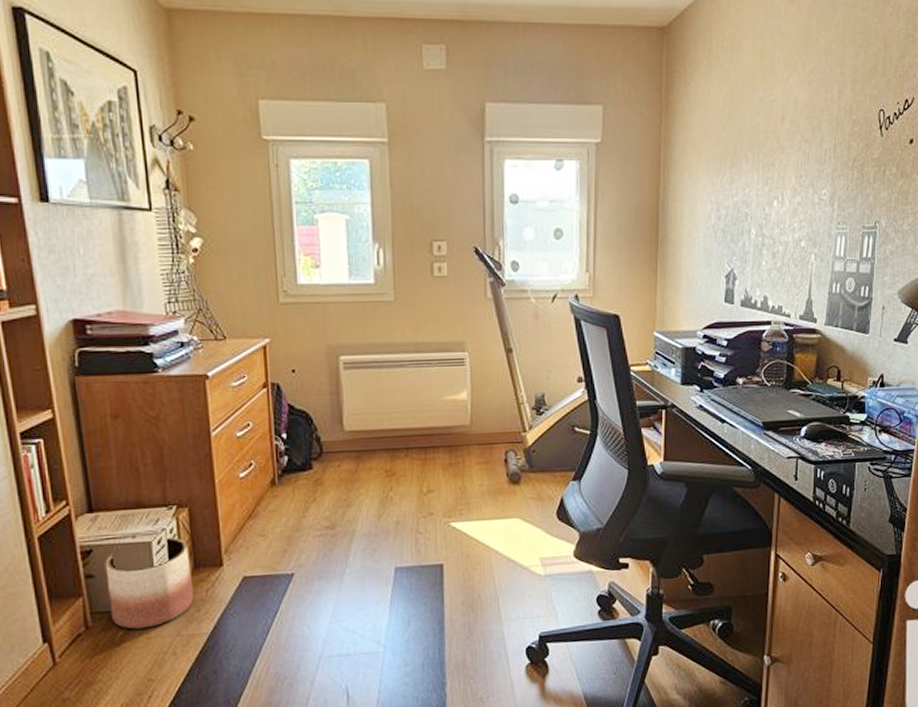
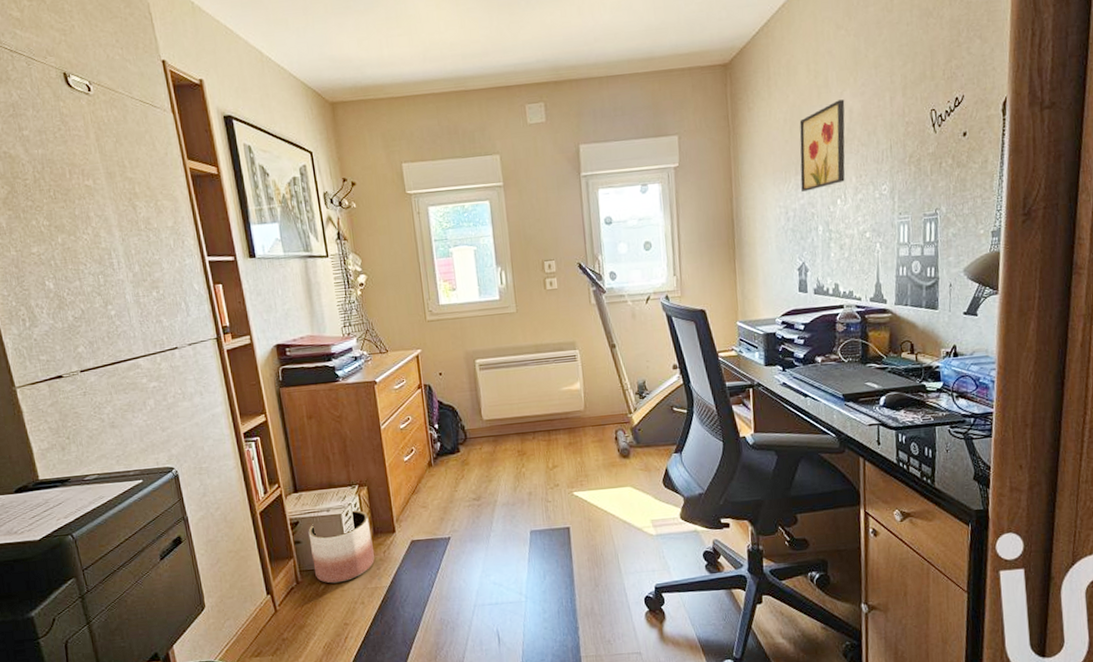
wall art: none [736,86,790,187] -> present [799,99,845,192]

